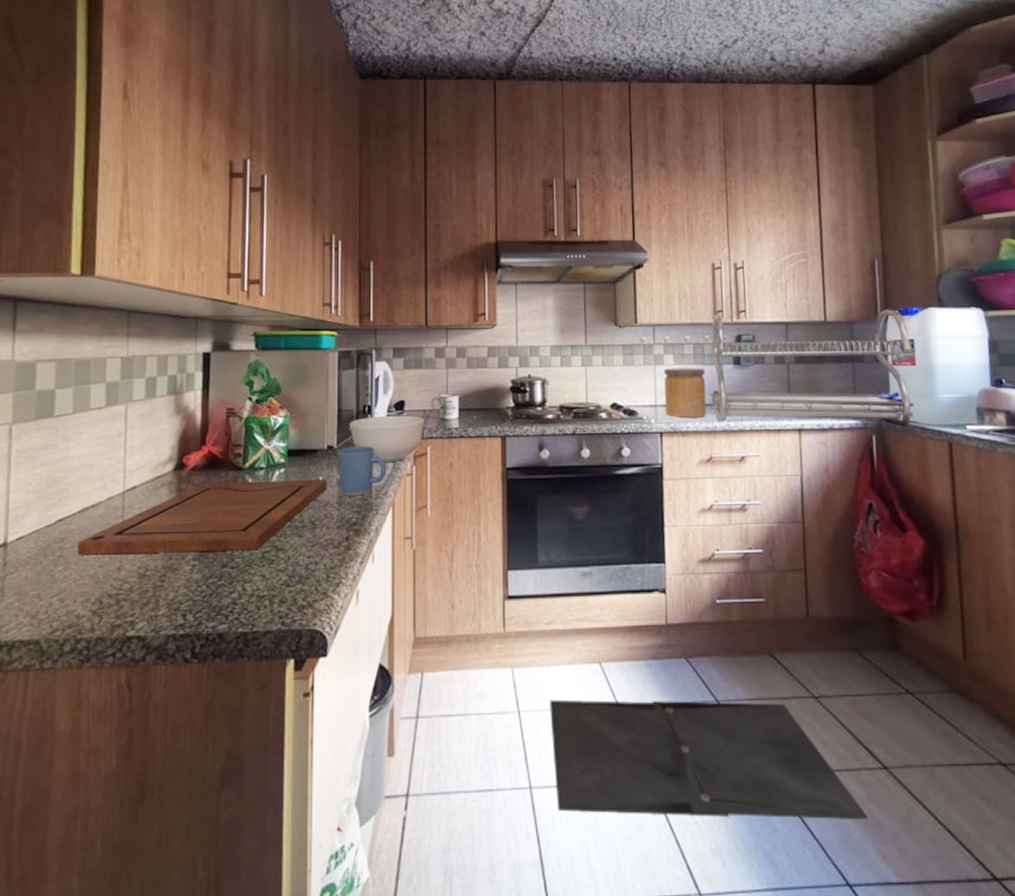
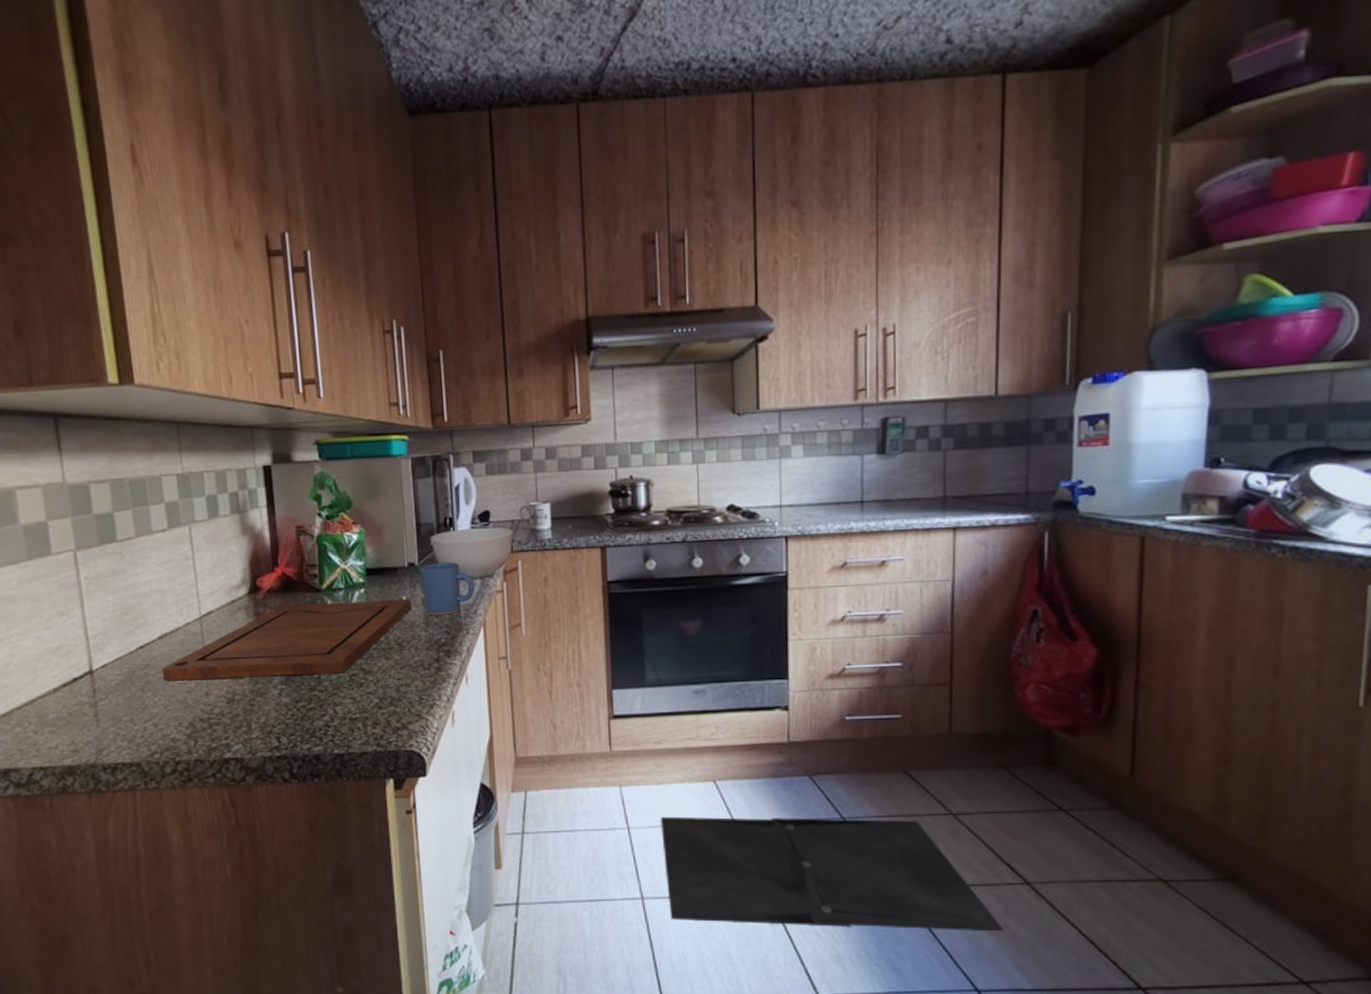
jar: present [664,368,707,418] -> none [791,459,842,519]
dish rack: present [708,309,915,427] -> none [846,376,1110,522]

